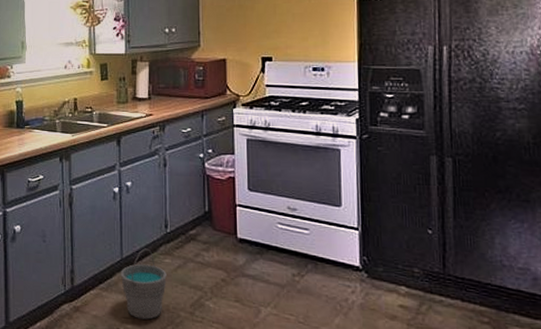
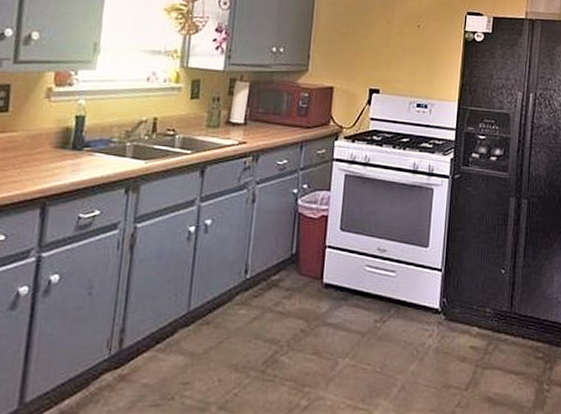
bucket: present [120,248,167,320] -> none [183,298,240,384]

